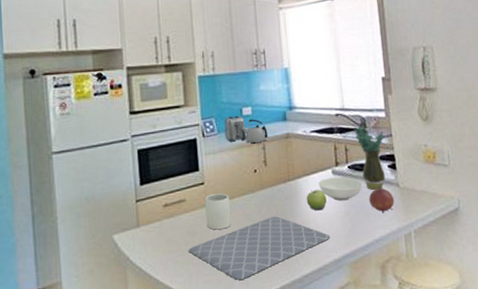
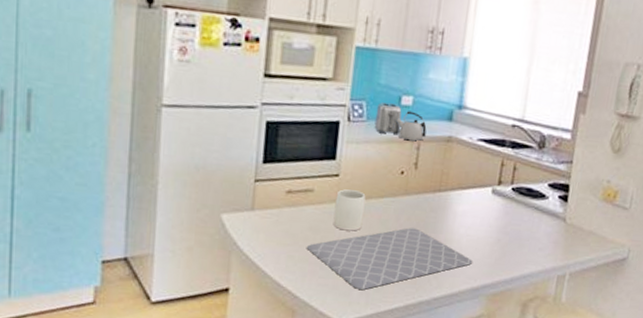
fruit: present [306,189,327,211] -> none [454,207,479,231]
bowl: present [318,177,362,201] -> none [473,196,524,226]
vase: present [353,124,386,190] -> none [526,141,564,221]
fruit: present [369,188,395,213] -> none [526,219,557,248]

